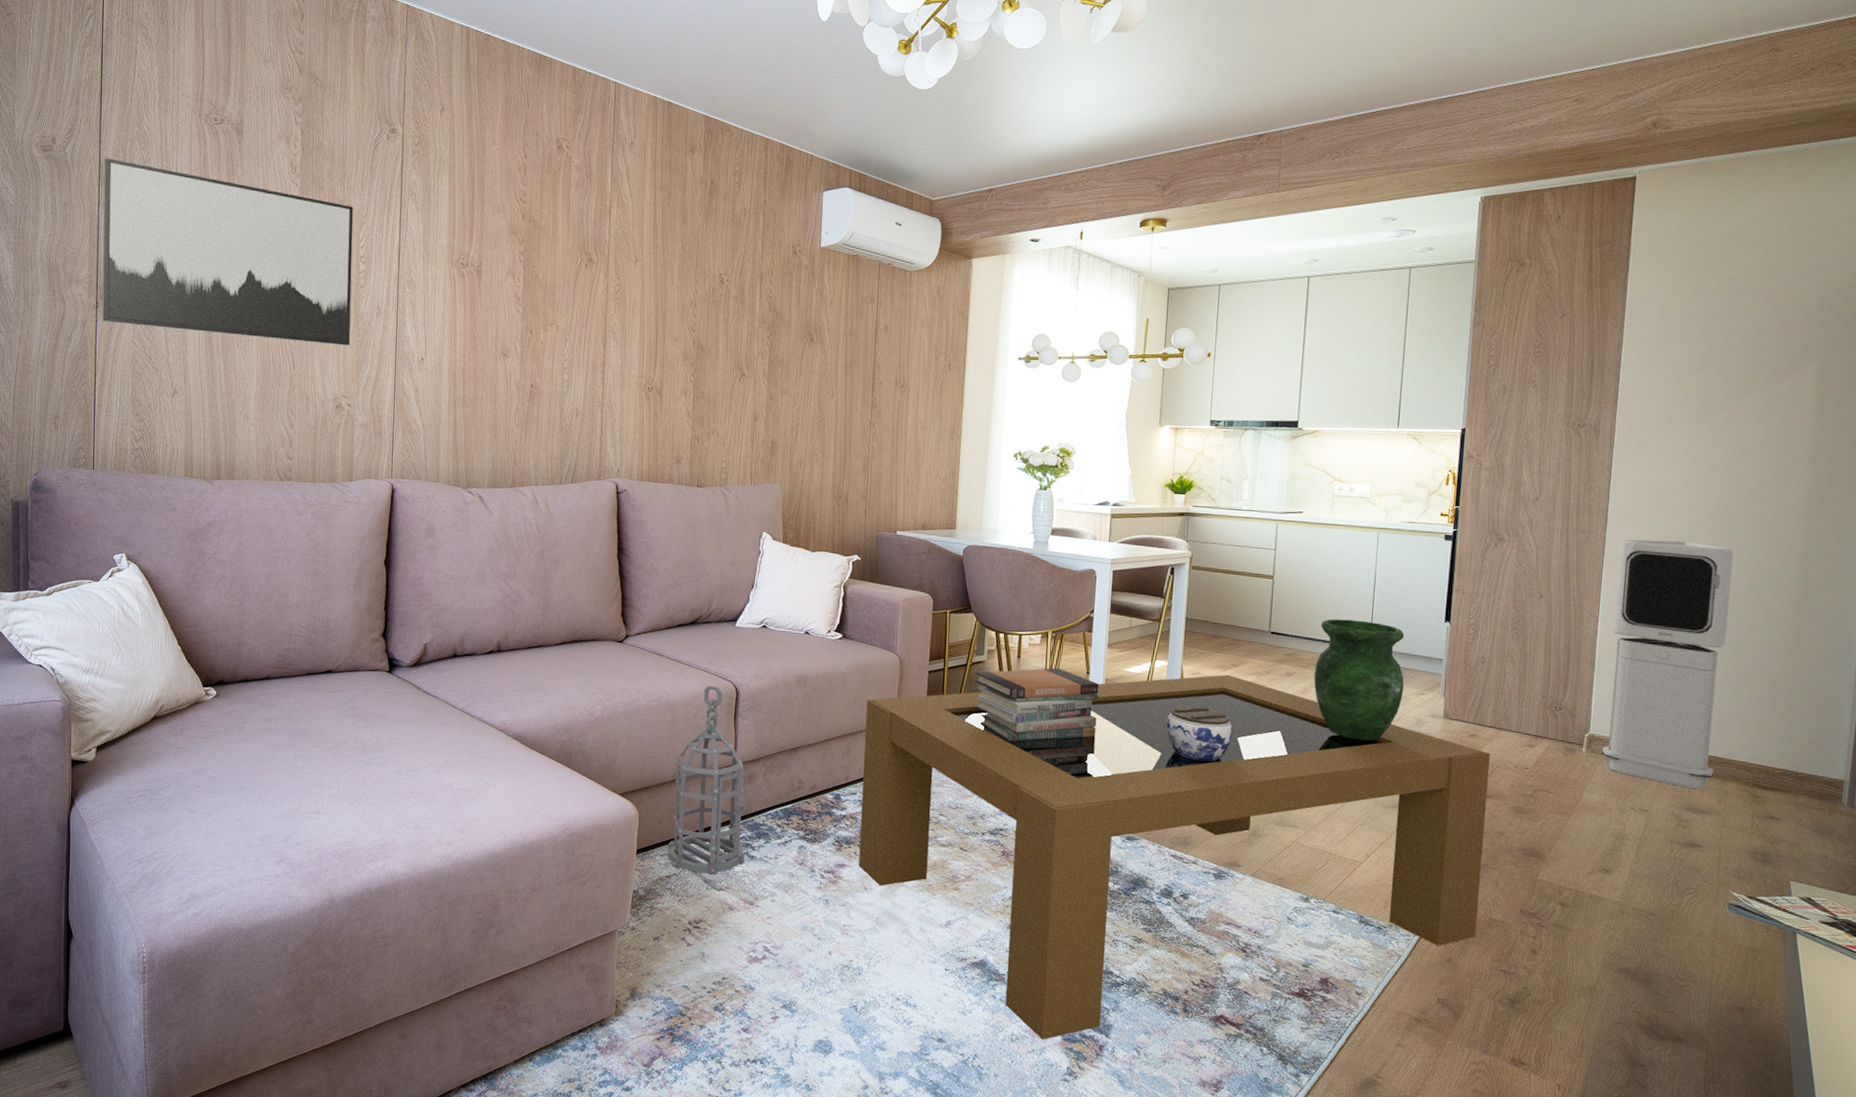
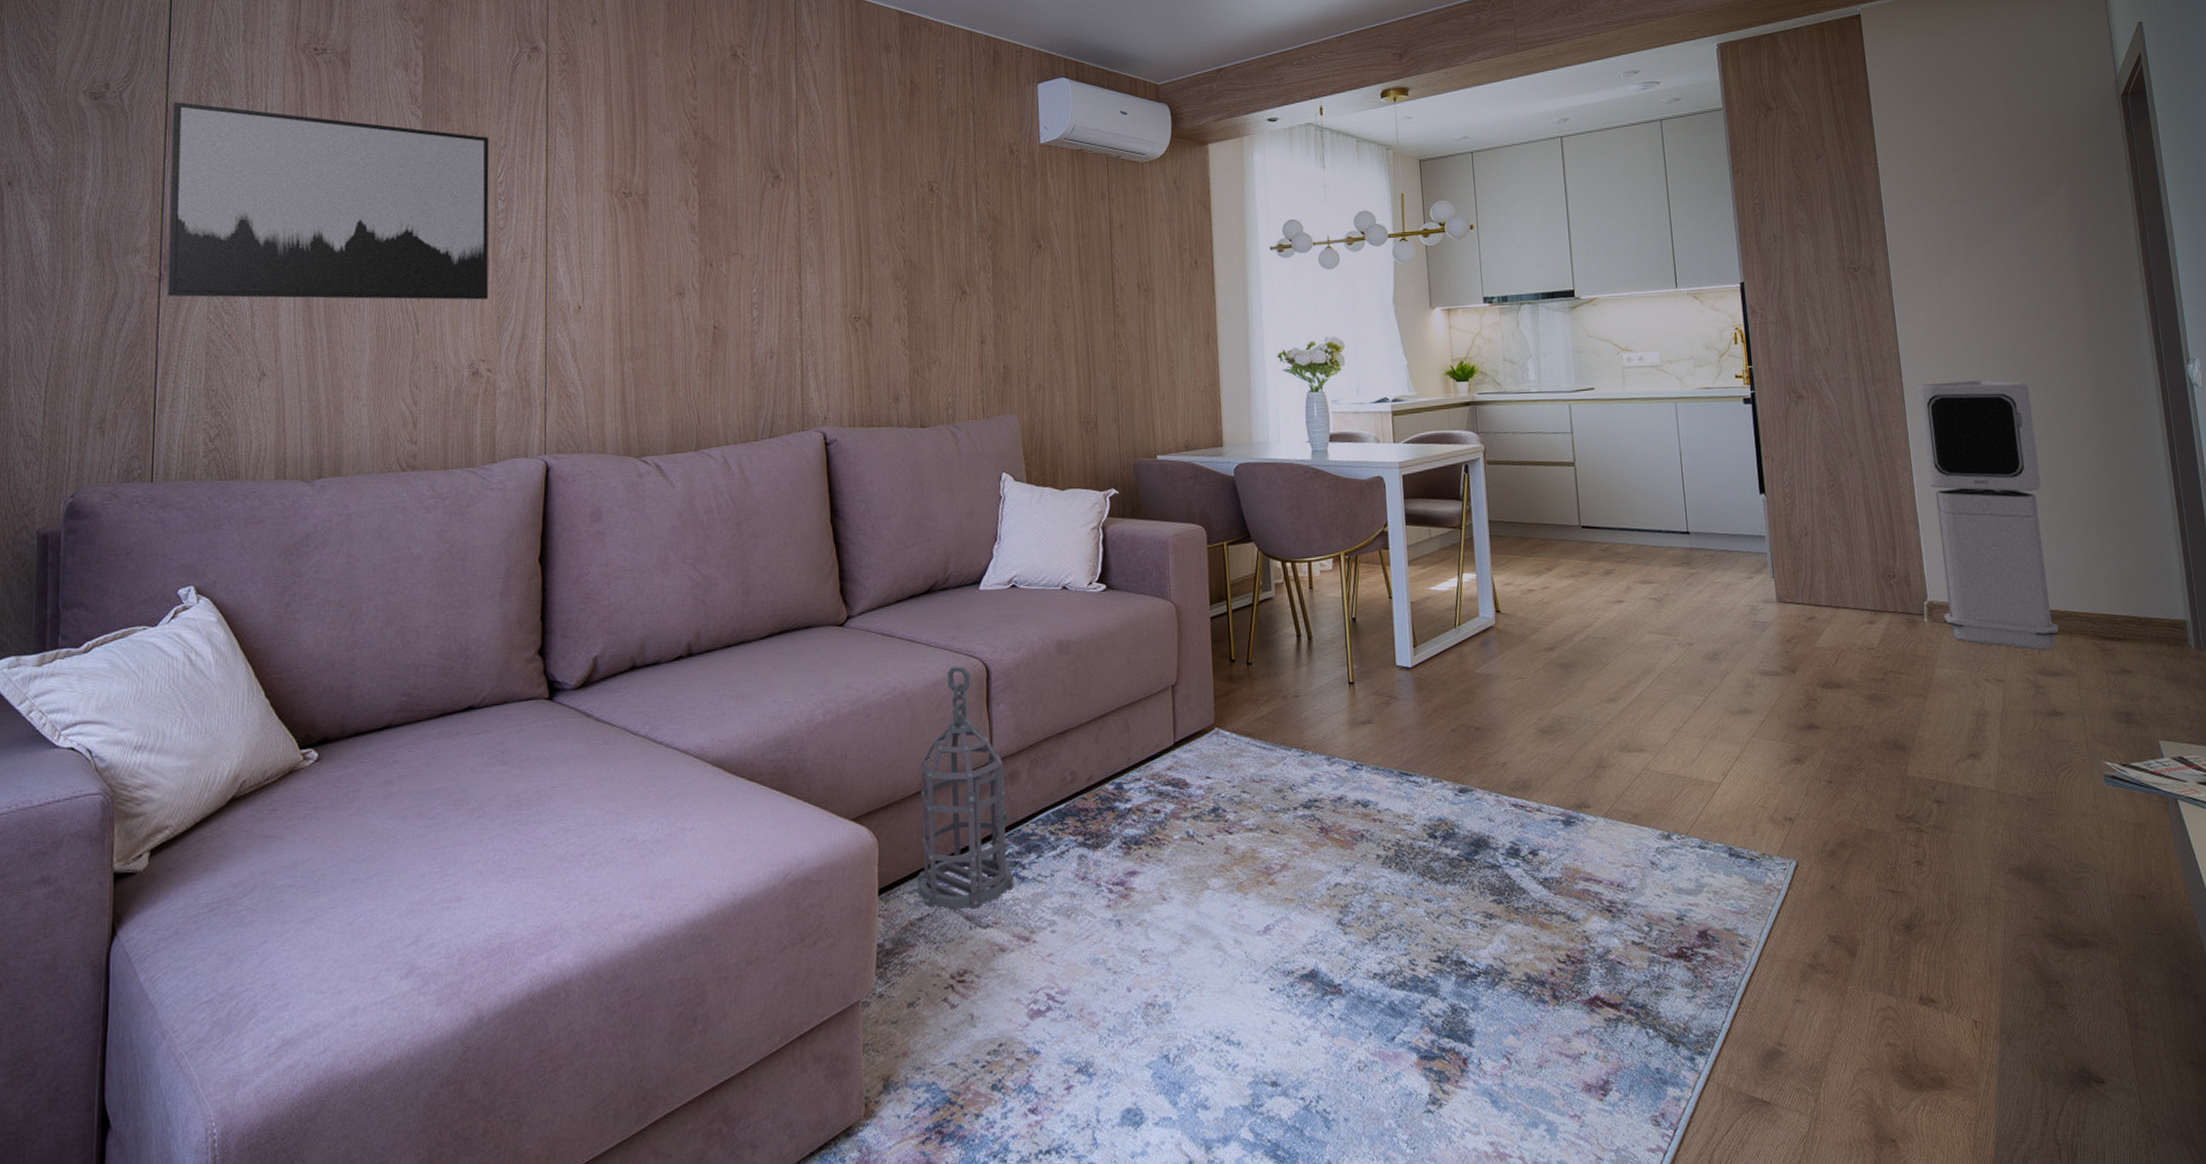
coffee table: present [859,674,1490,1040] -> none [1142,580,1856,1063]
book stack: present [975,668,1099,742] -> none [1264,596,1409,690]
jar: present [1166,705,1233,762] -> none [1484,621,1559,687]
vase: present [1313,619,1405,741] -> none [1632,502,1731,640]

